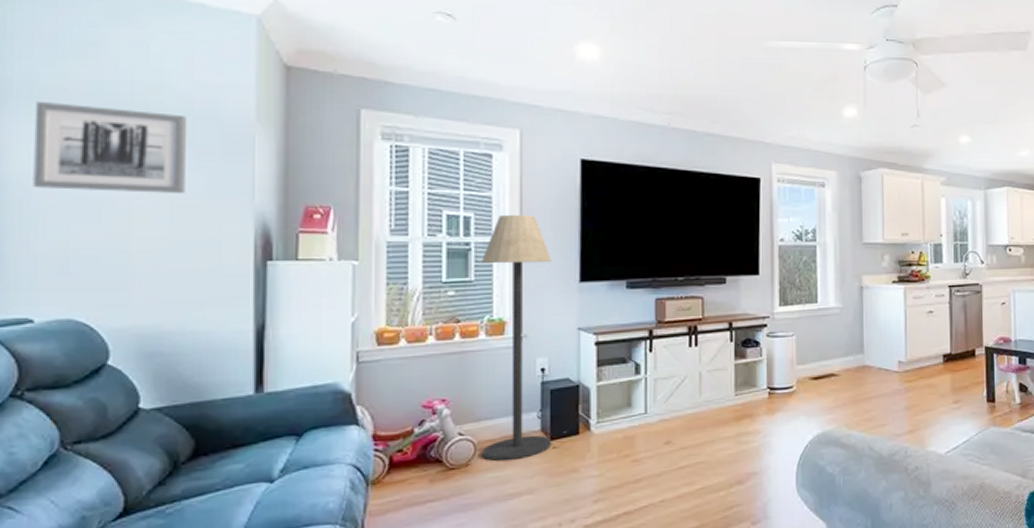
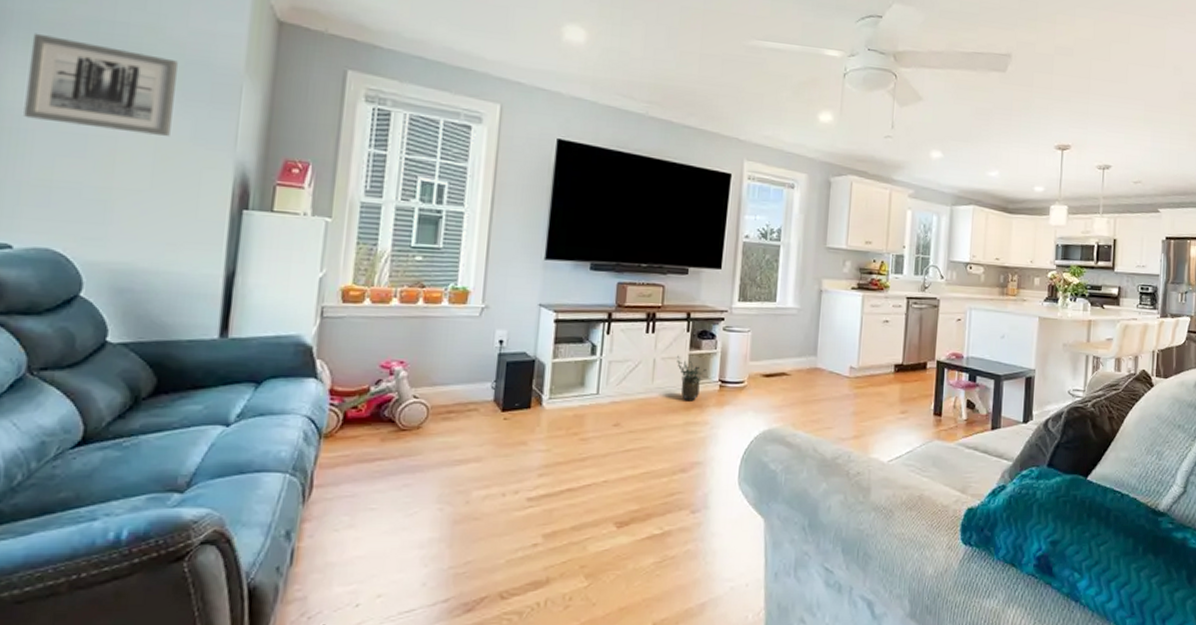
floor lamp: present [480,214,553,461] -> none [433,186,521,428]
potted plant: none [723,366,754,411] -> present [677,355,707,400]

